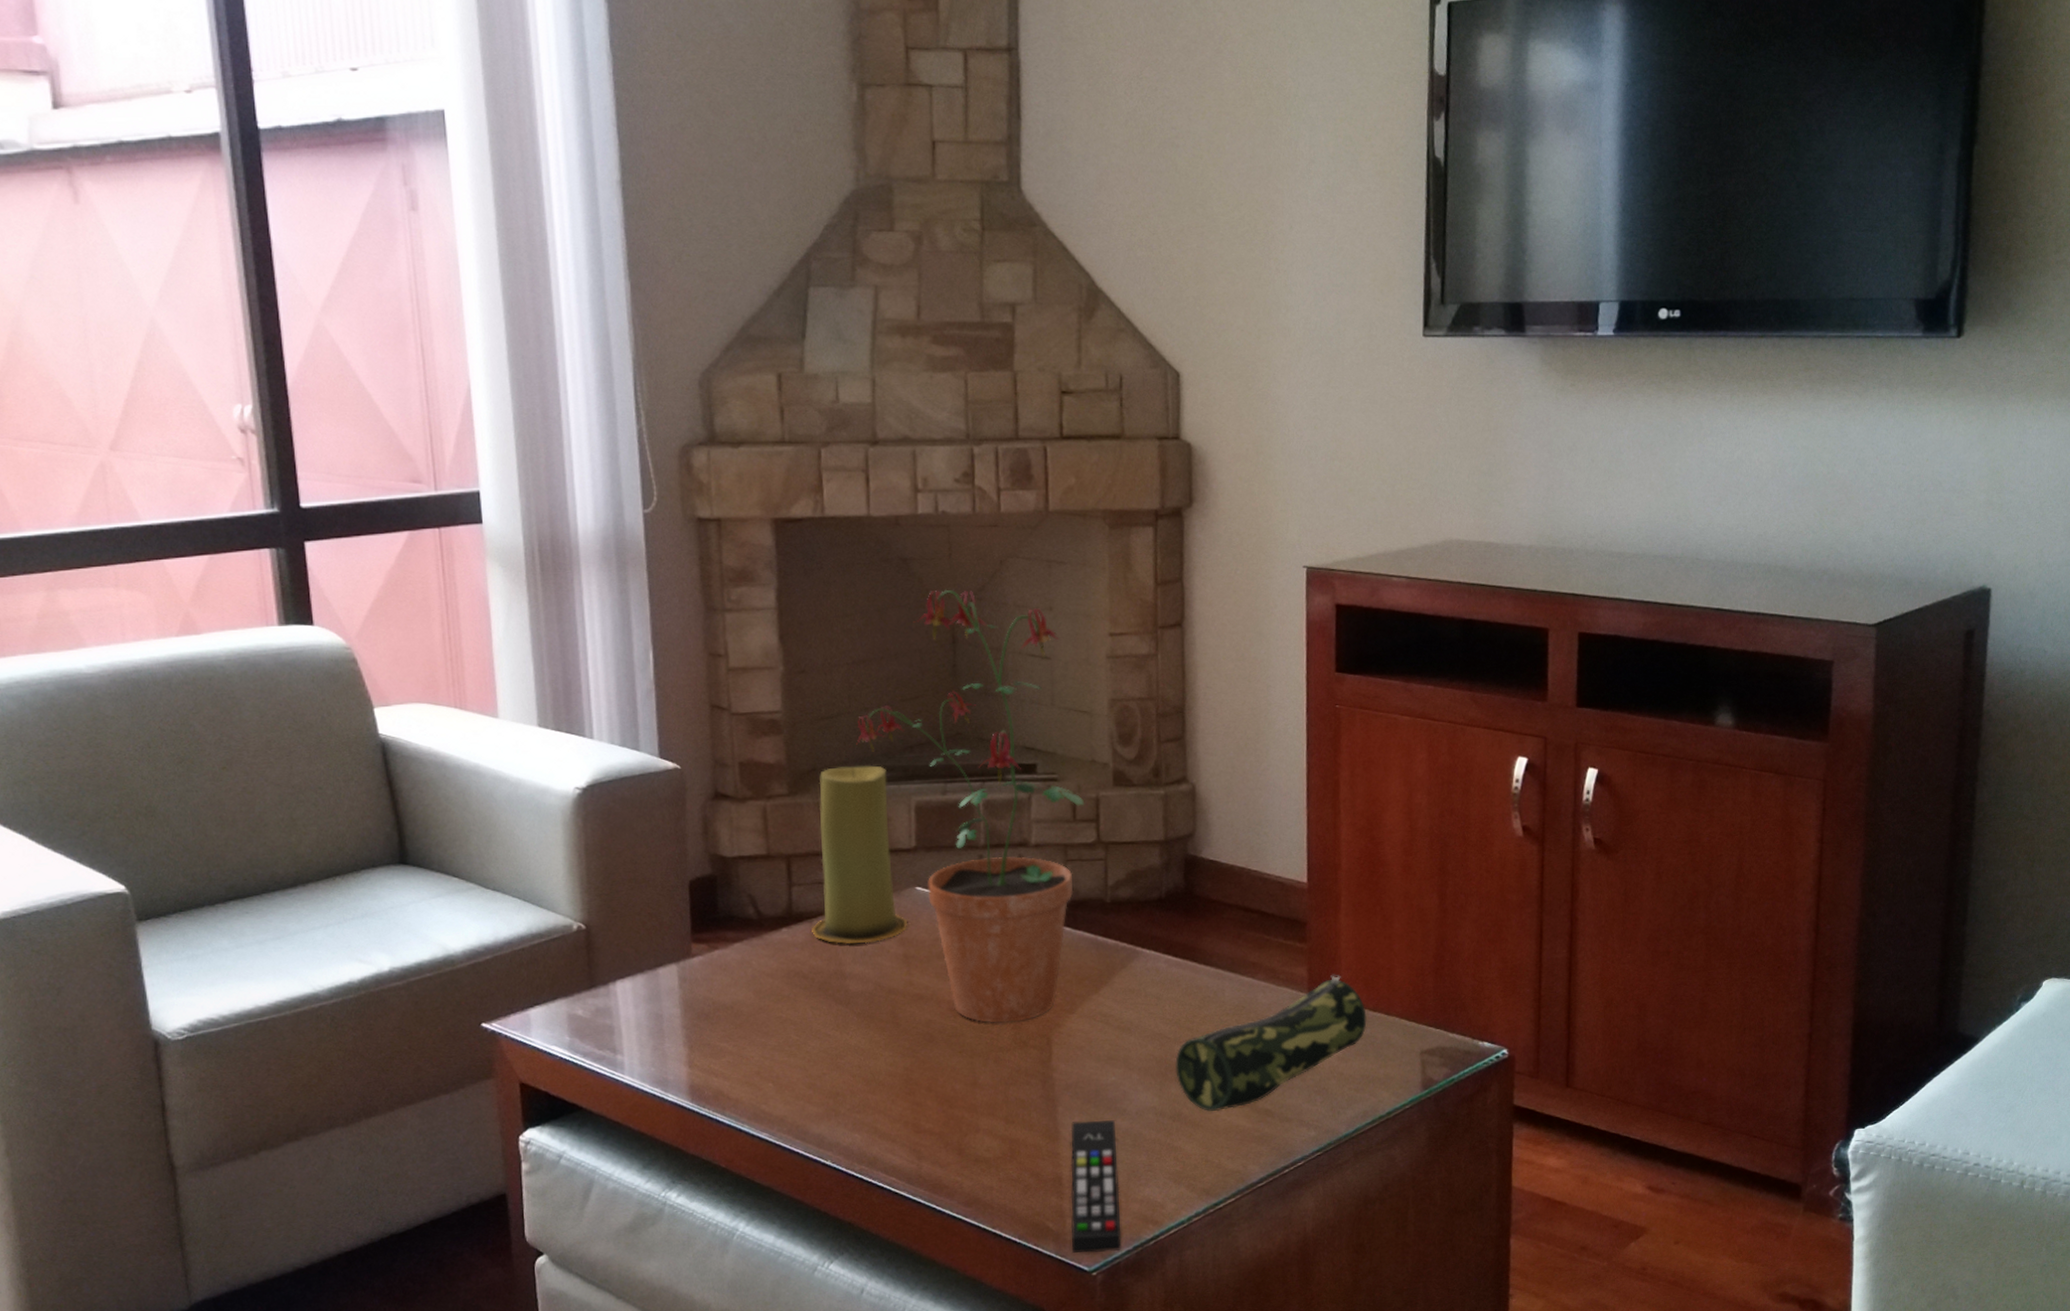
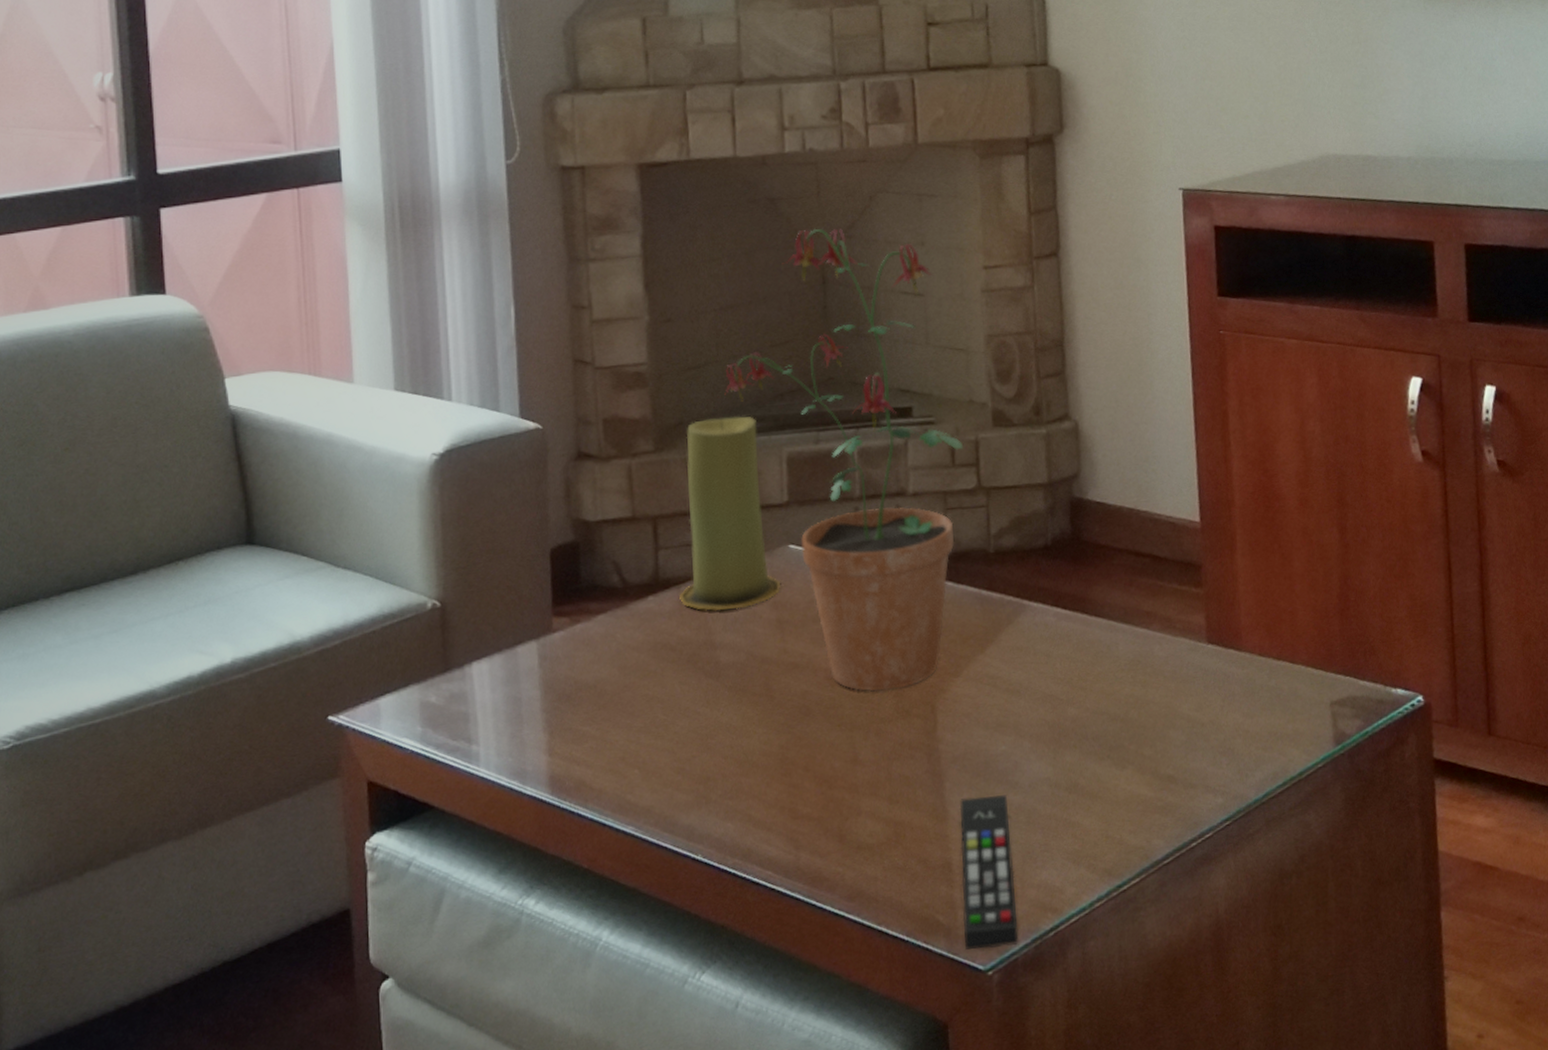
pencil case: present [1175,974,1367,1111] -> none [1069,620,1271,780]

